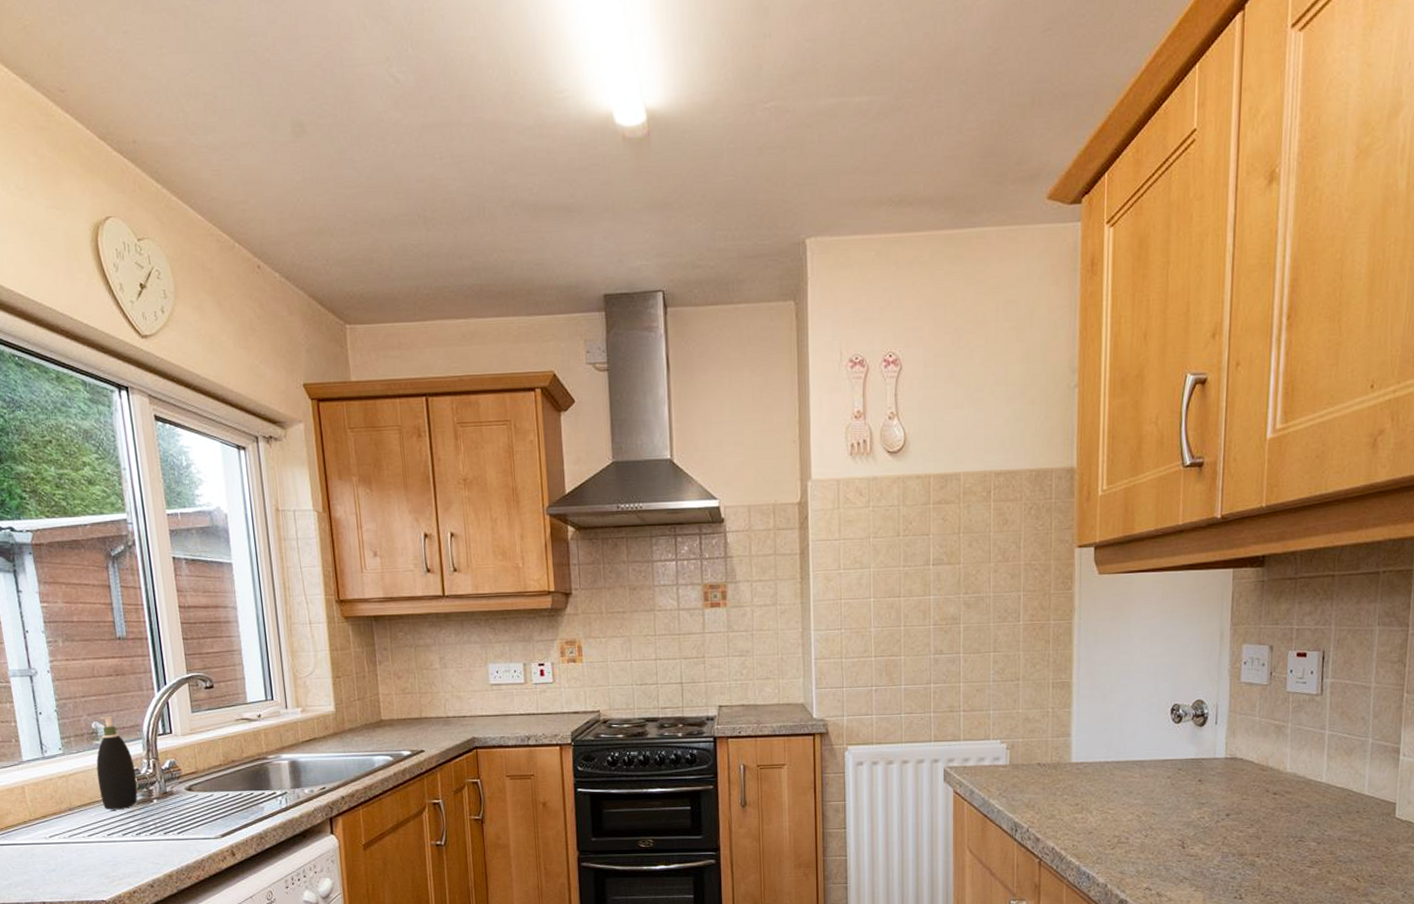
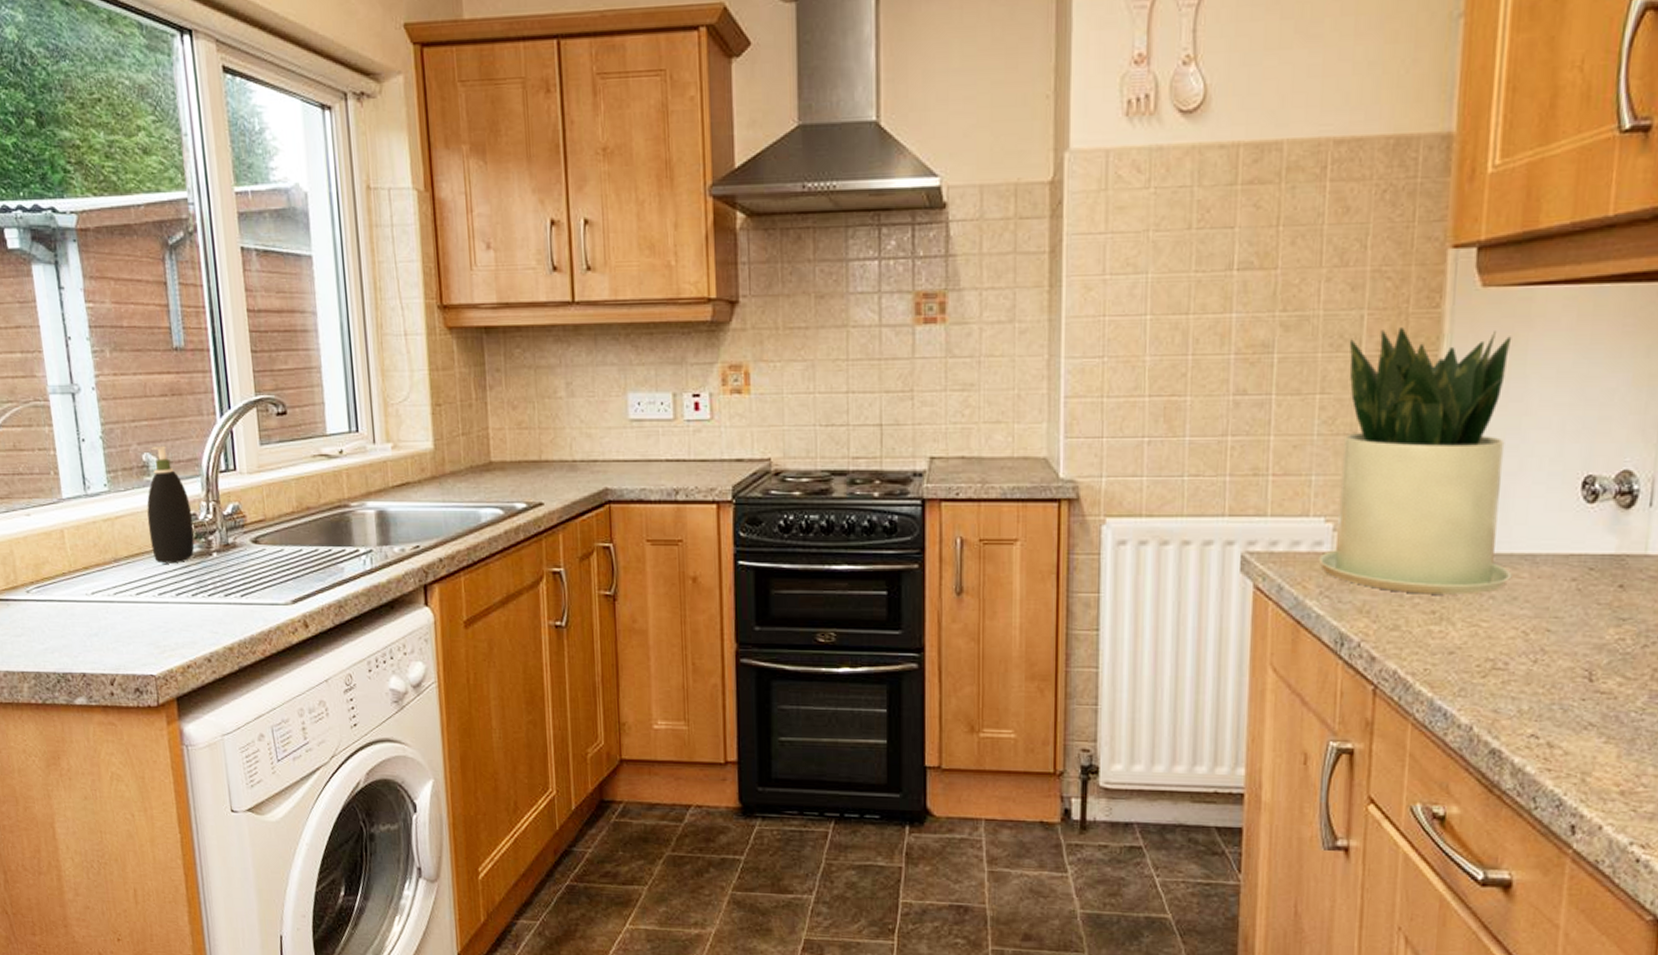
planter: none [997,604,1128,792] -> present [1318,328,1512,595]

